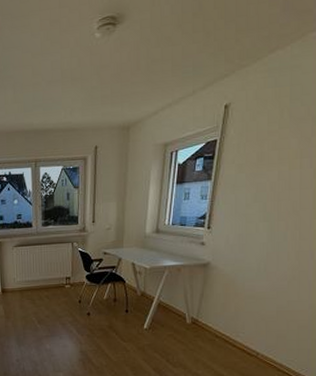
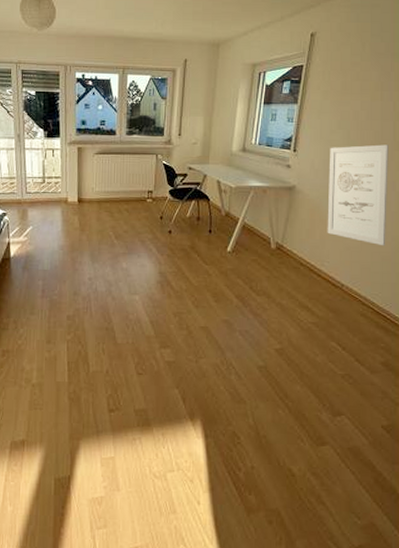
wall art: none [242,214,307,315] -> present [327,144,389,246]

